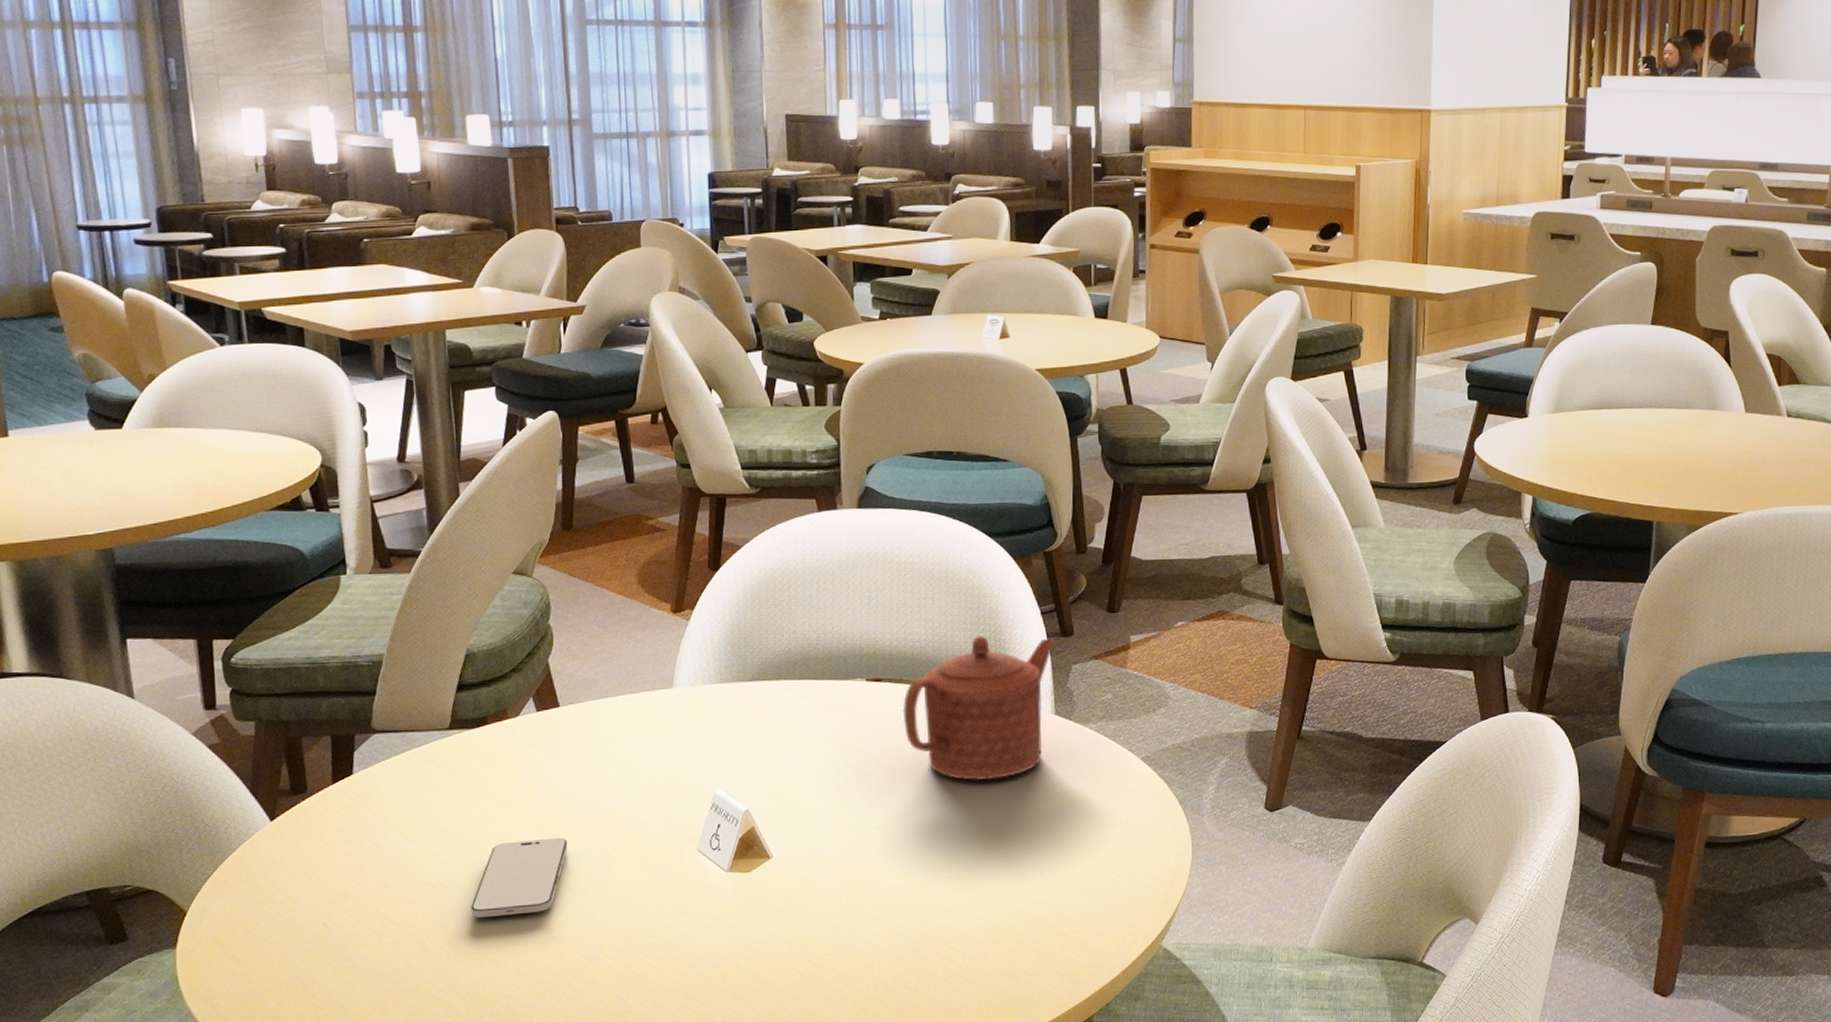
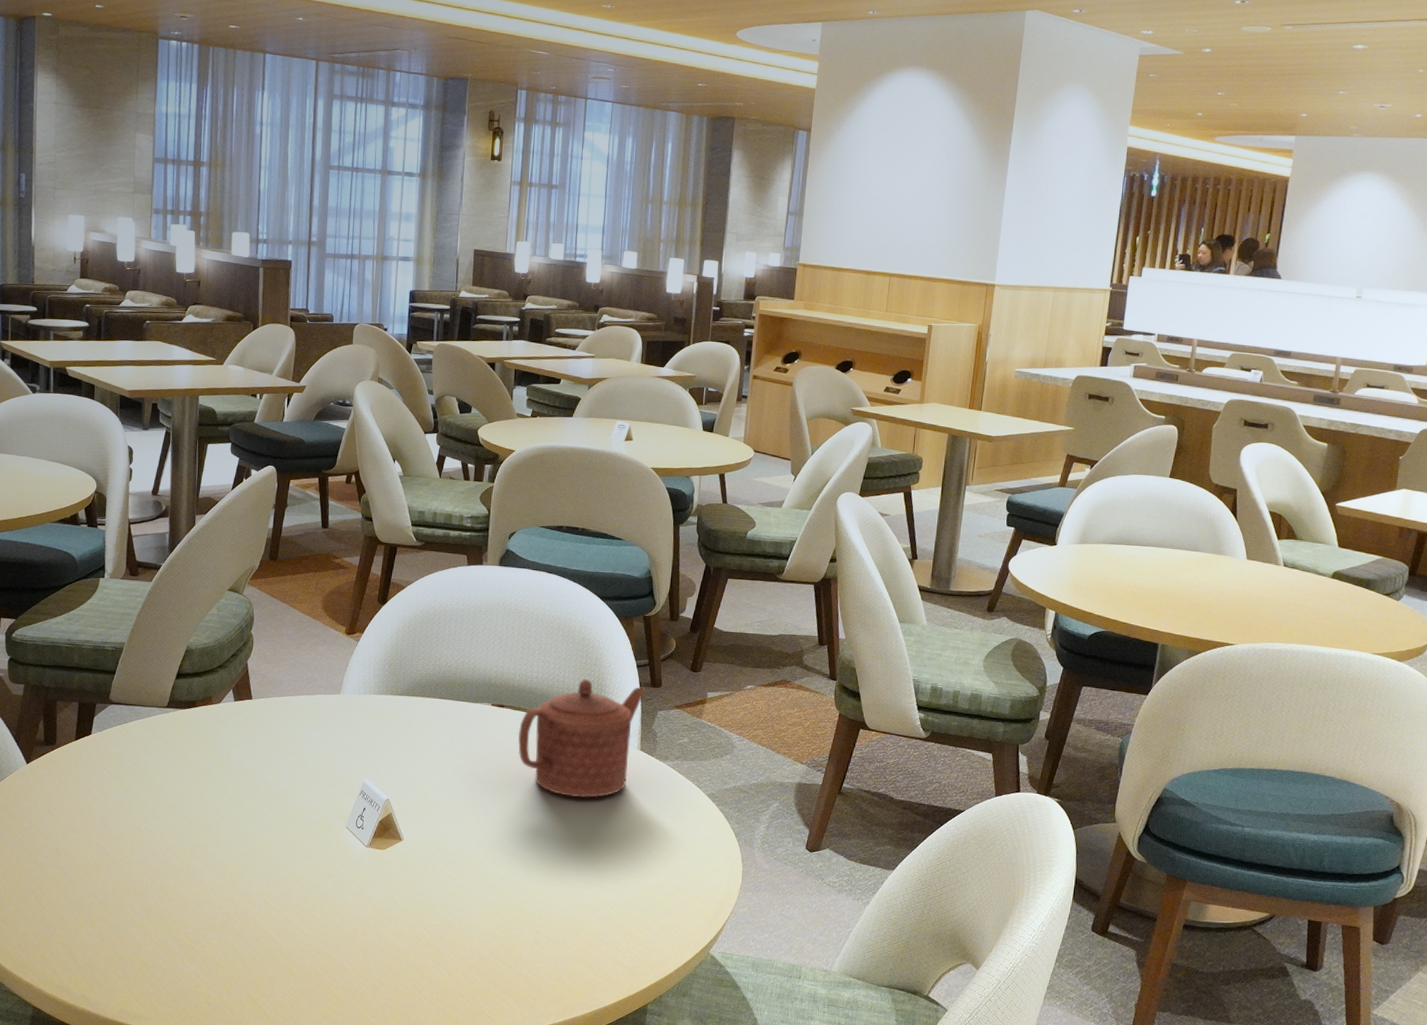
smartphone: present [471,837,568,918] -> none [167,802,247,861]

